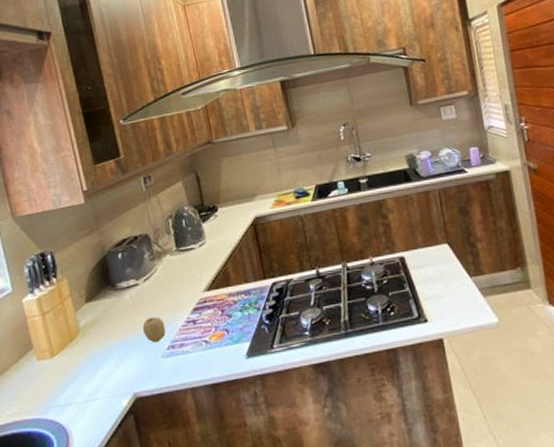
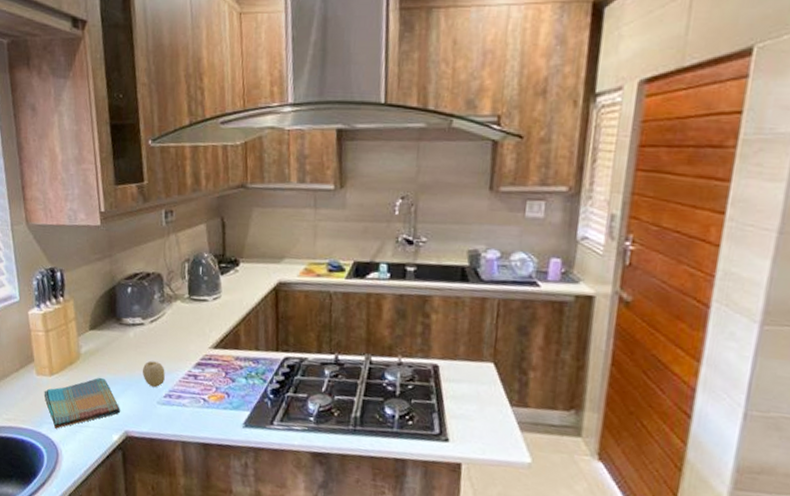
dish towel: none [46,346,127,410] -> present [44,377,121,429]

